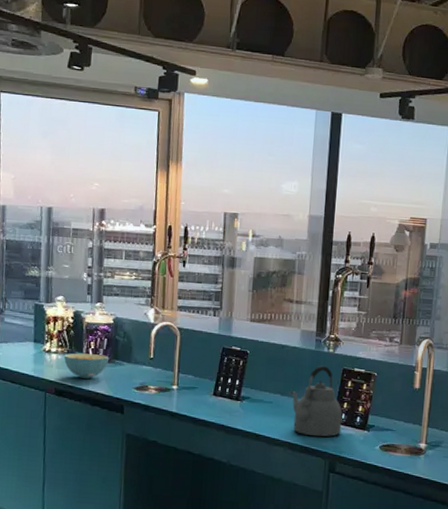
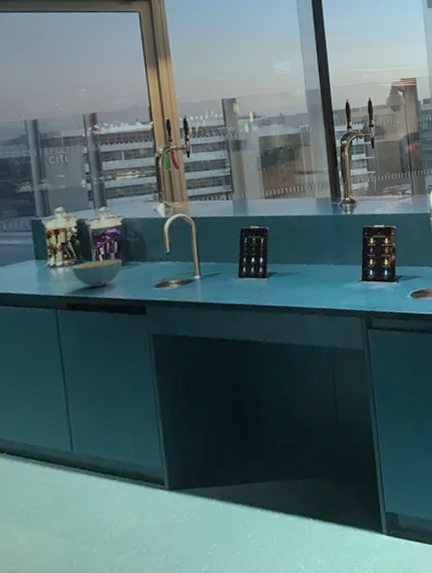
kettle: present [289,365,343,437] -> none [314,228,372,298]

